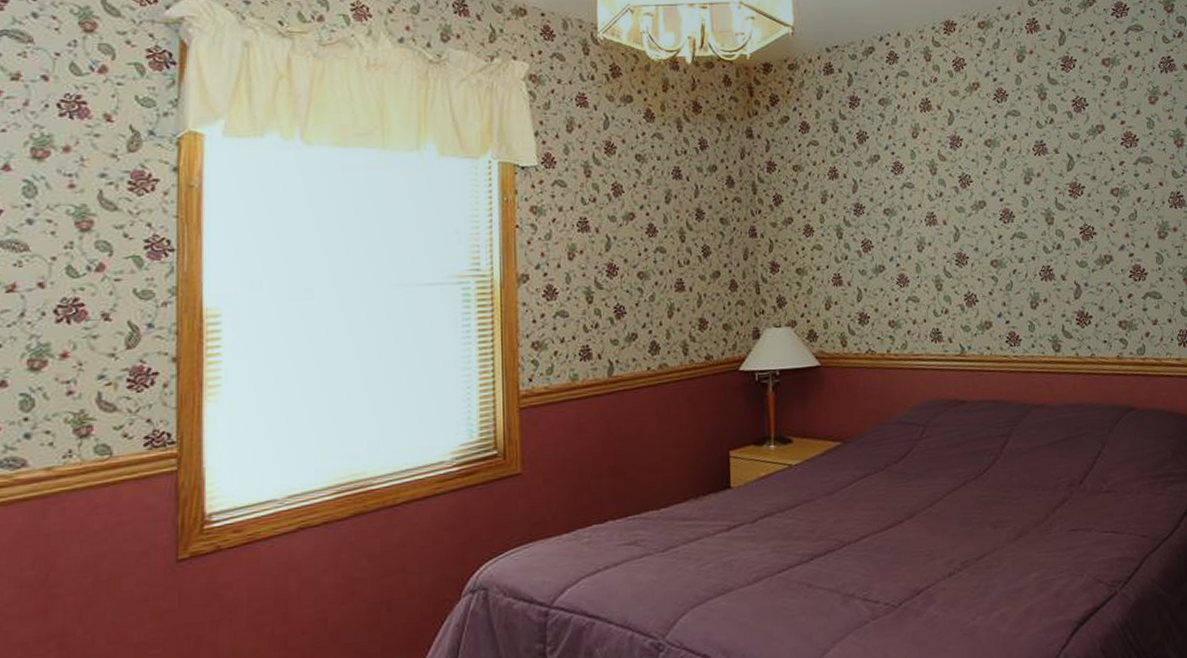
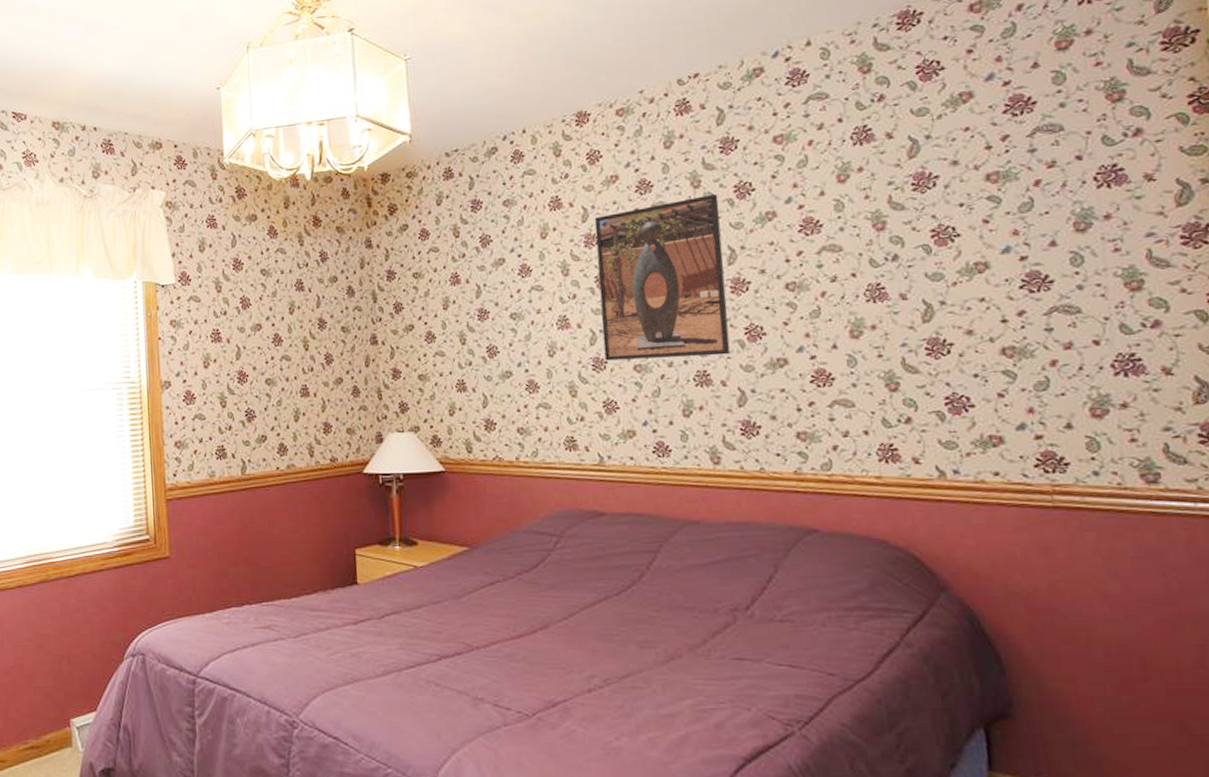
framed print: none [959,106,1069,256] -> present [594,193,731,361]

